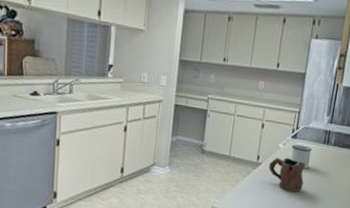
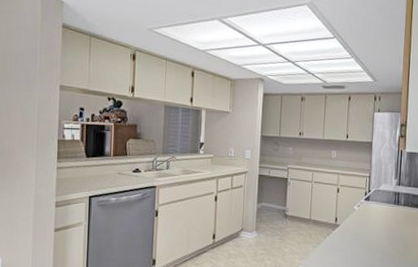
mug: present [269,157,306,192] -> none [347,218,380,251]
mug: present [290,144,312,169] -> none [365,206,384,228]

